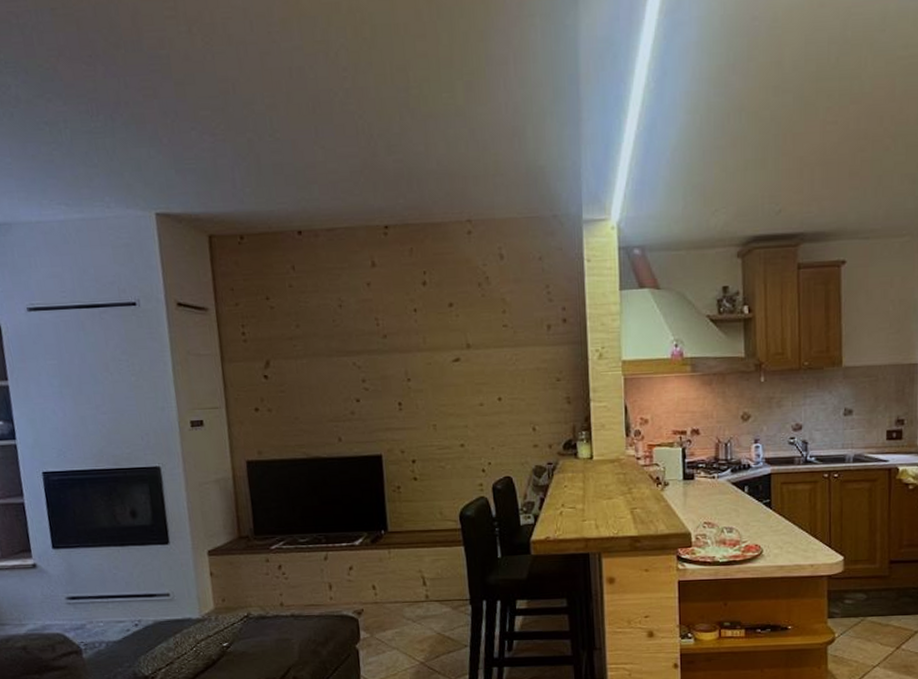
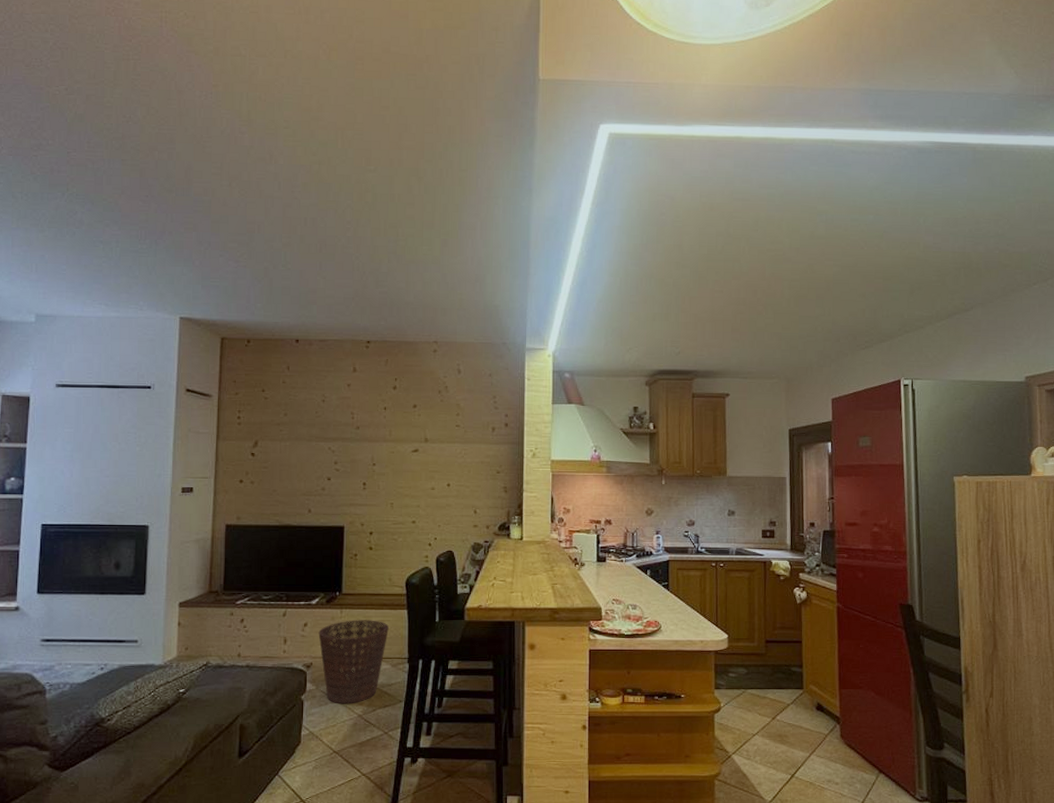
basket: none [366,559,445,652] -> present [318,620,389,704]

